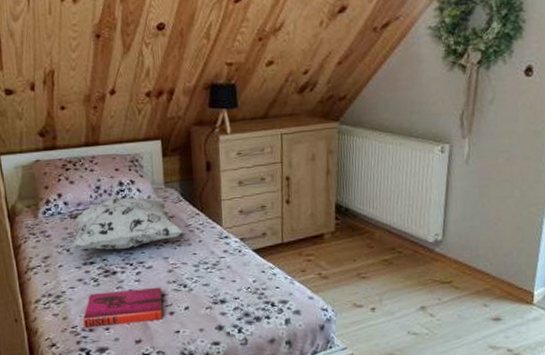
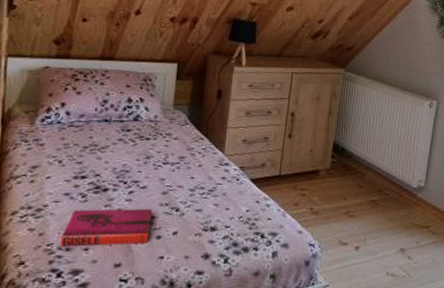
decorative pillow: present [68,197,184,250] -> none [62,114,186,167]

